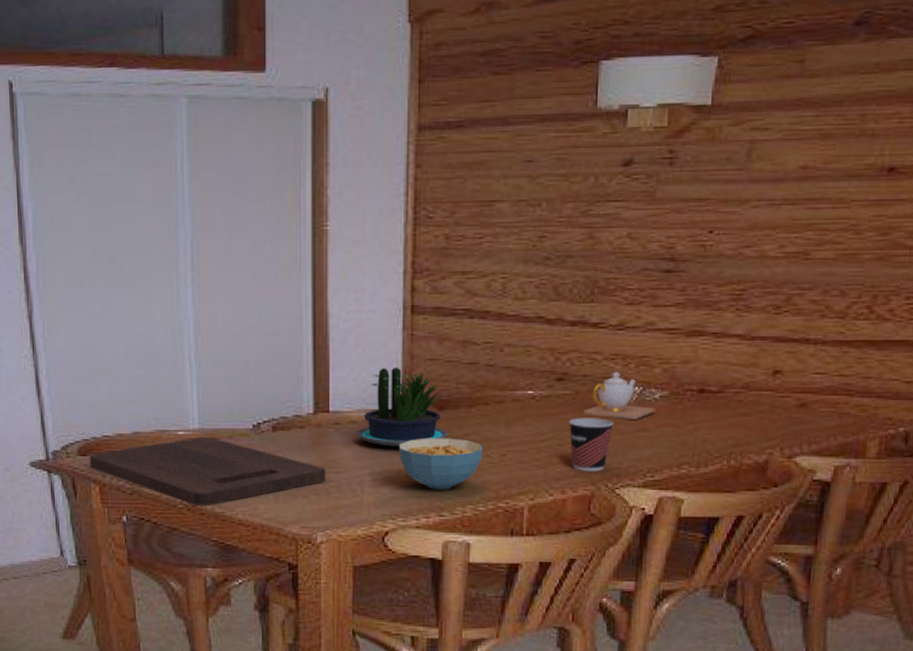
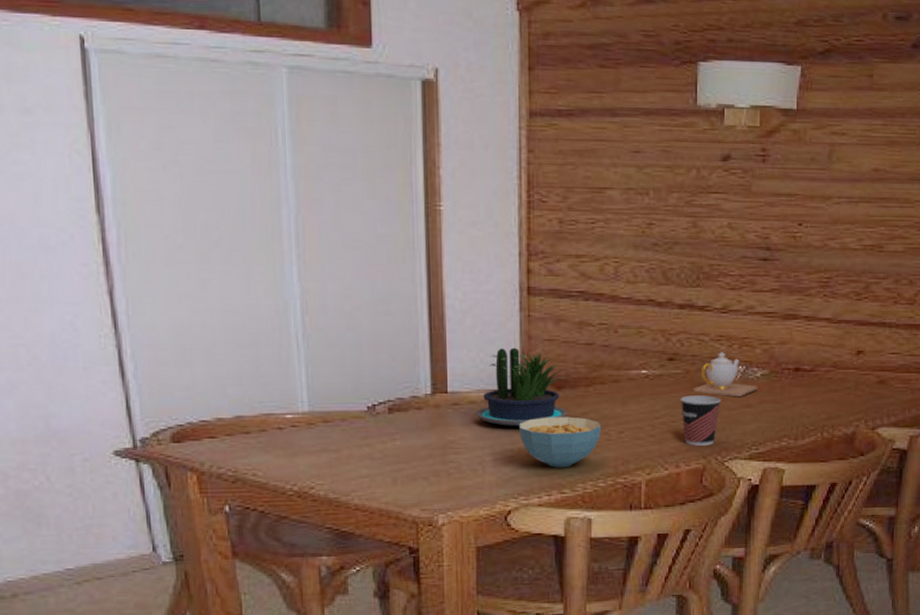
cutting board: present [89,436,326,507] -> none [184,419,446,493]

